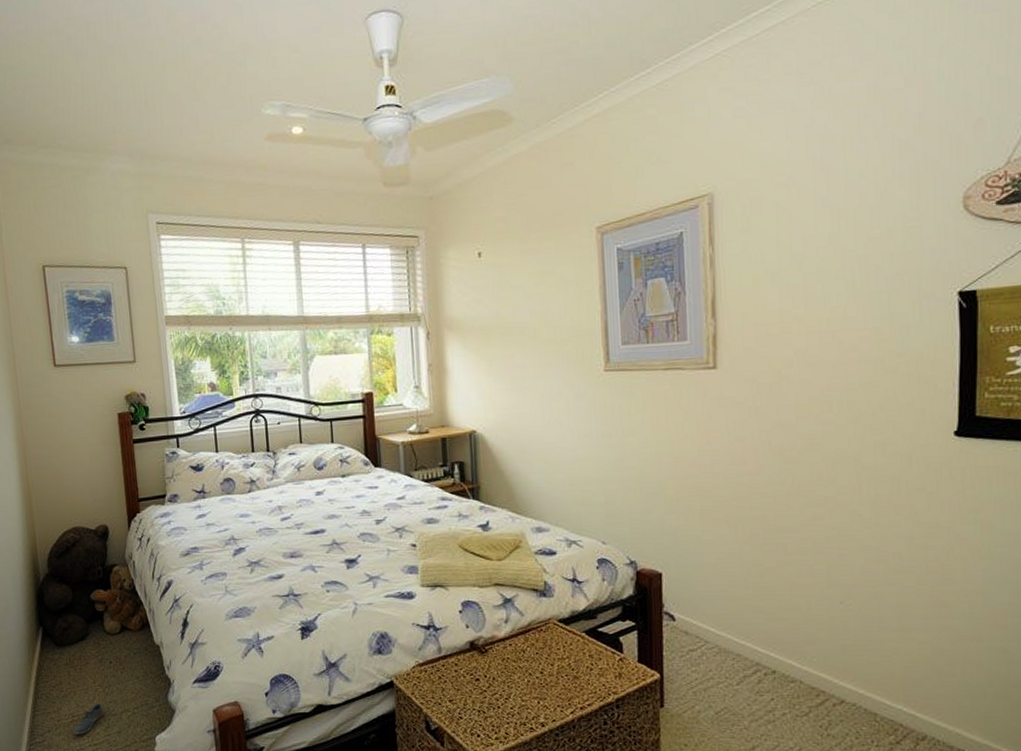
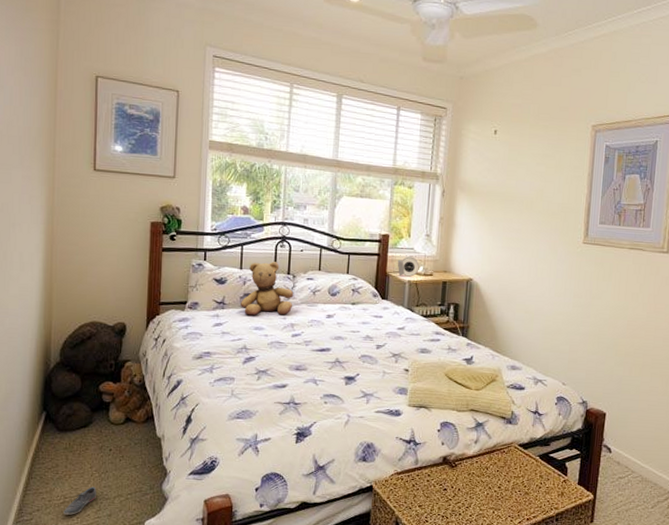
teddy bear: none [221,439,277,503] -> present [241,262,294,316]
alarm clock: none [386,414,414,438] -> present [397,256,421,277]

